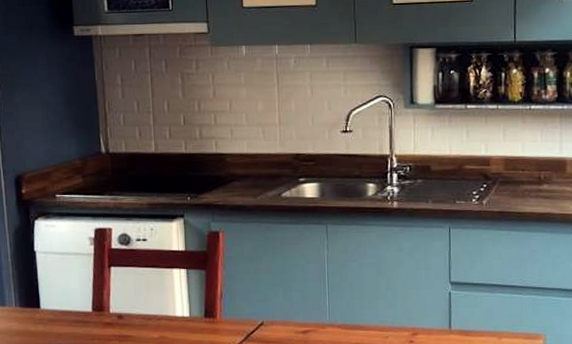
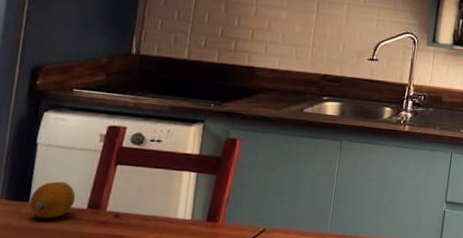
fruit: none [41,286,80,323] -> present [29,181,76,219]

